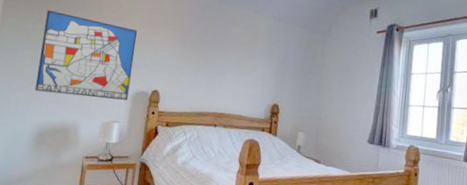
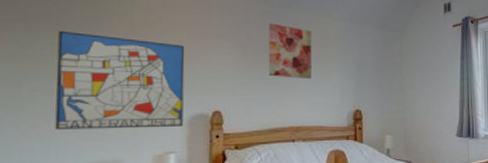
wall art: none [201,16,244,70] -> present [268,23,312,79]

